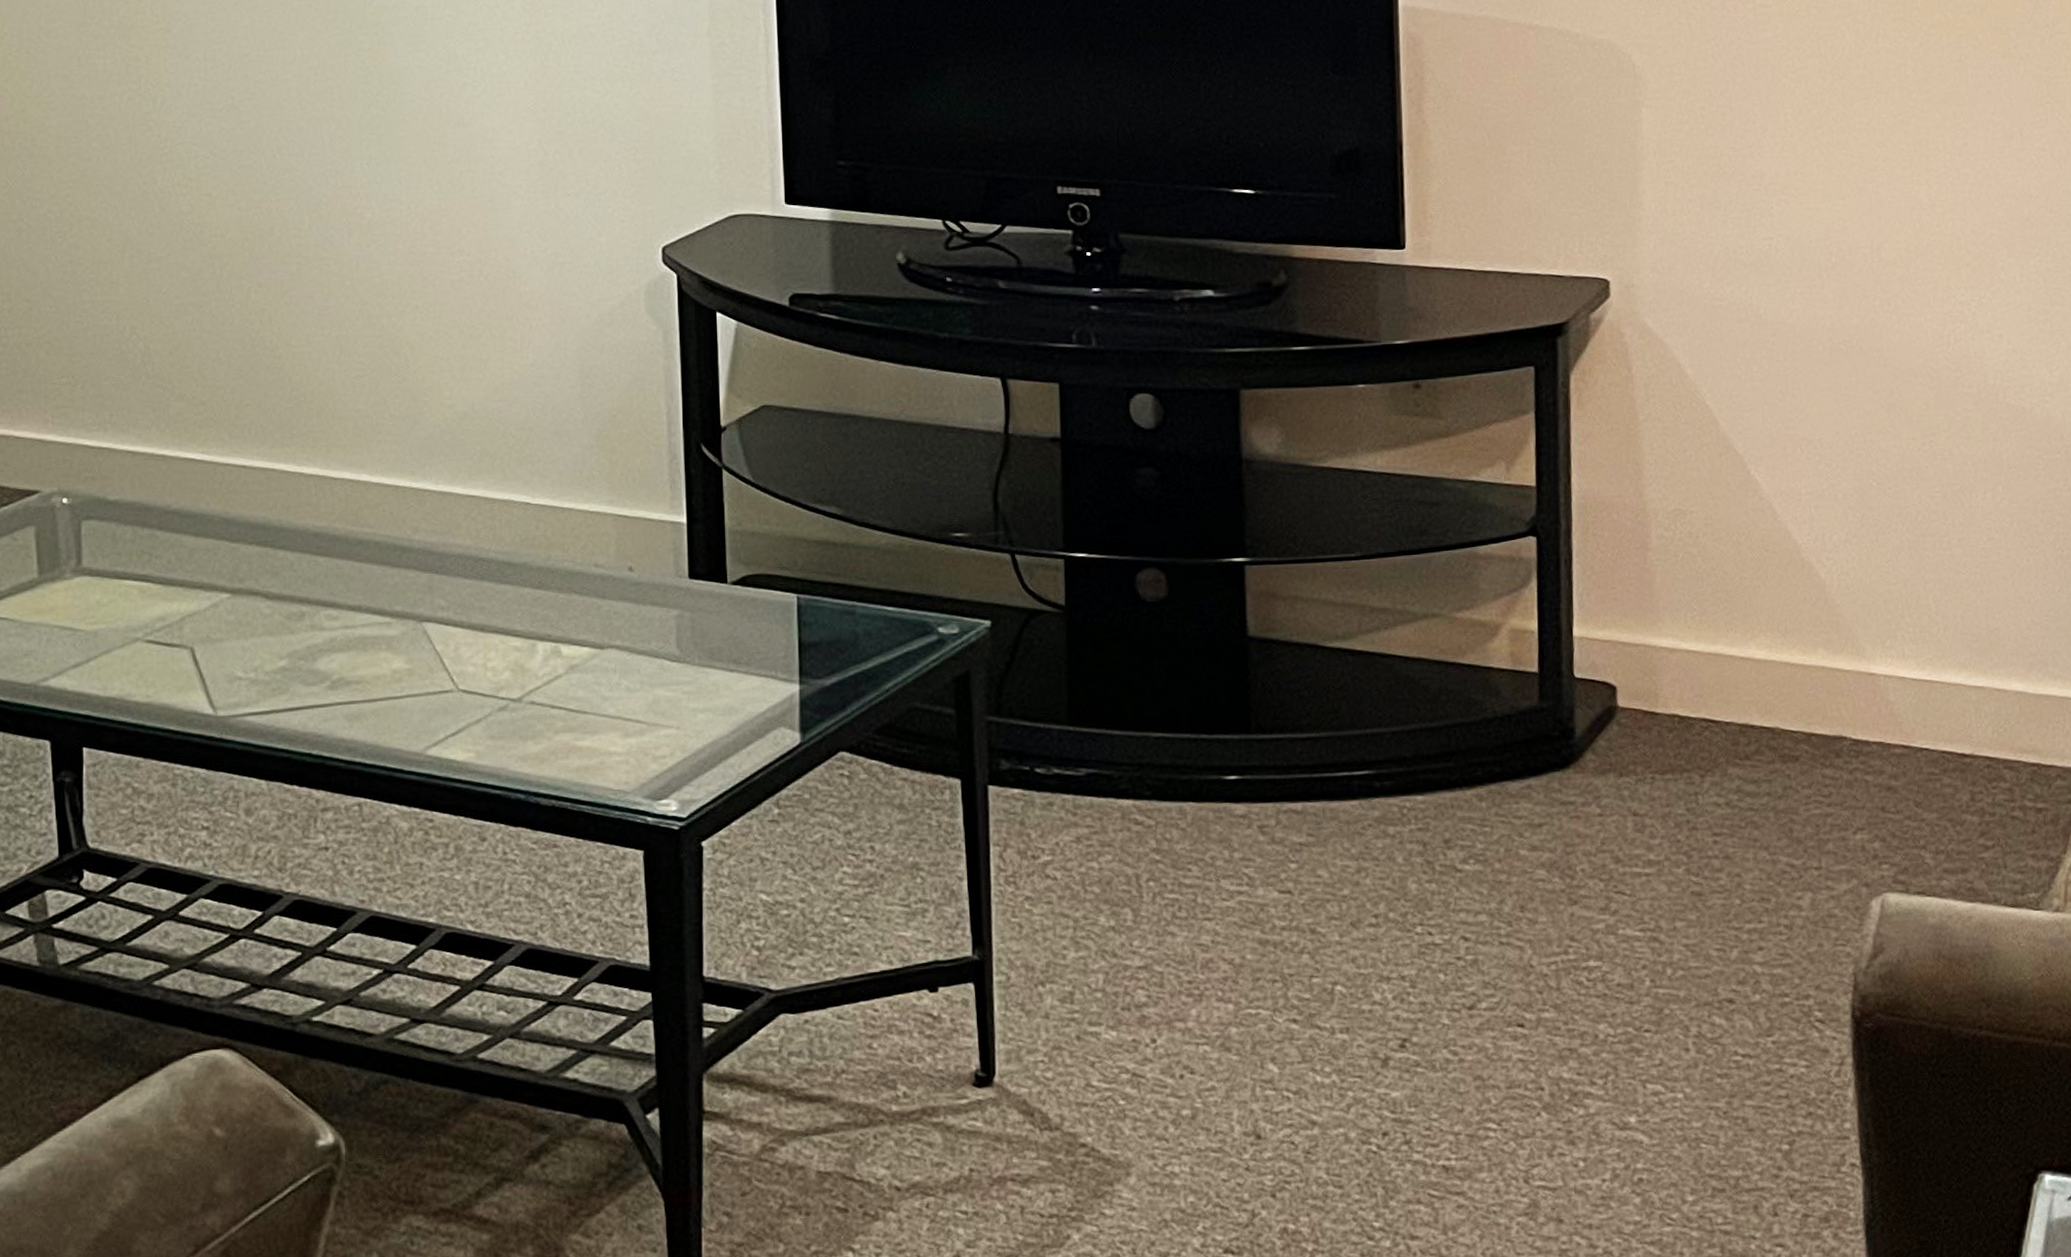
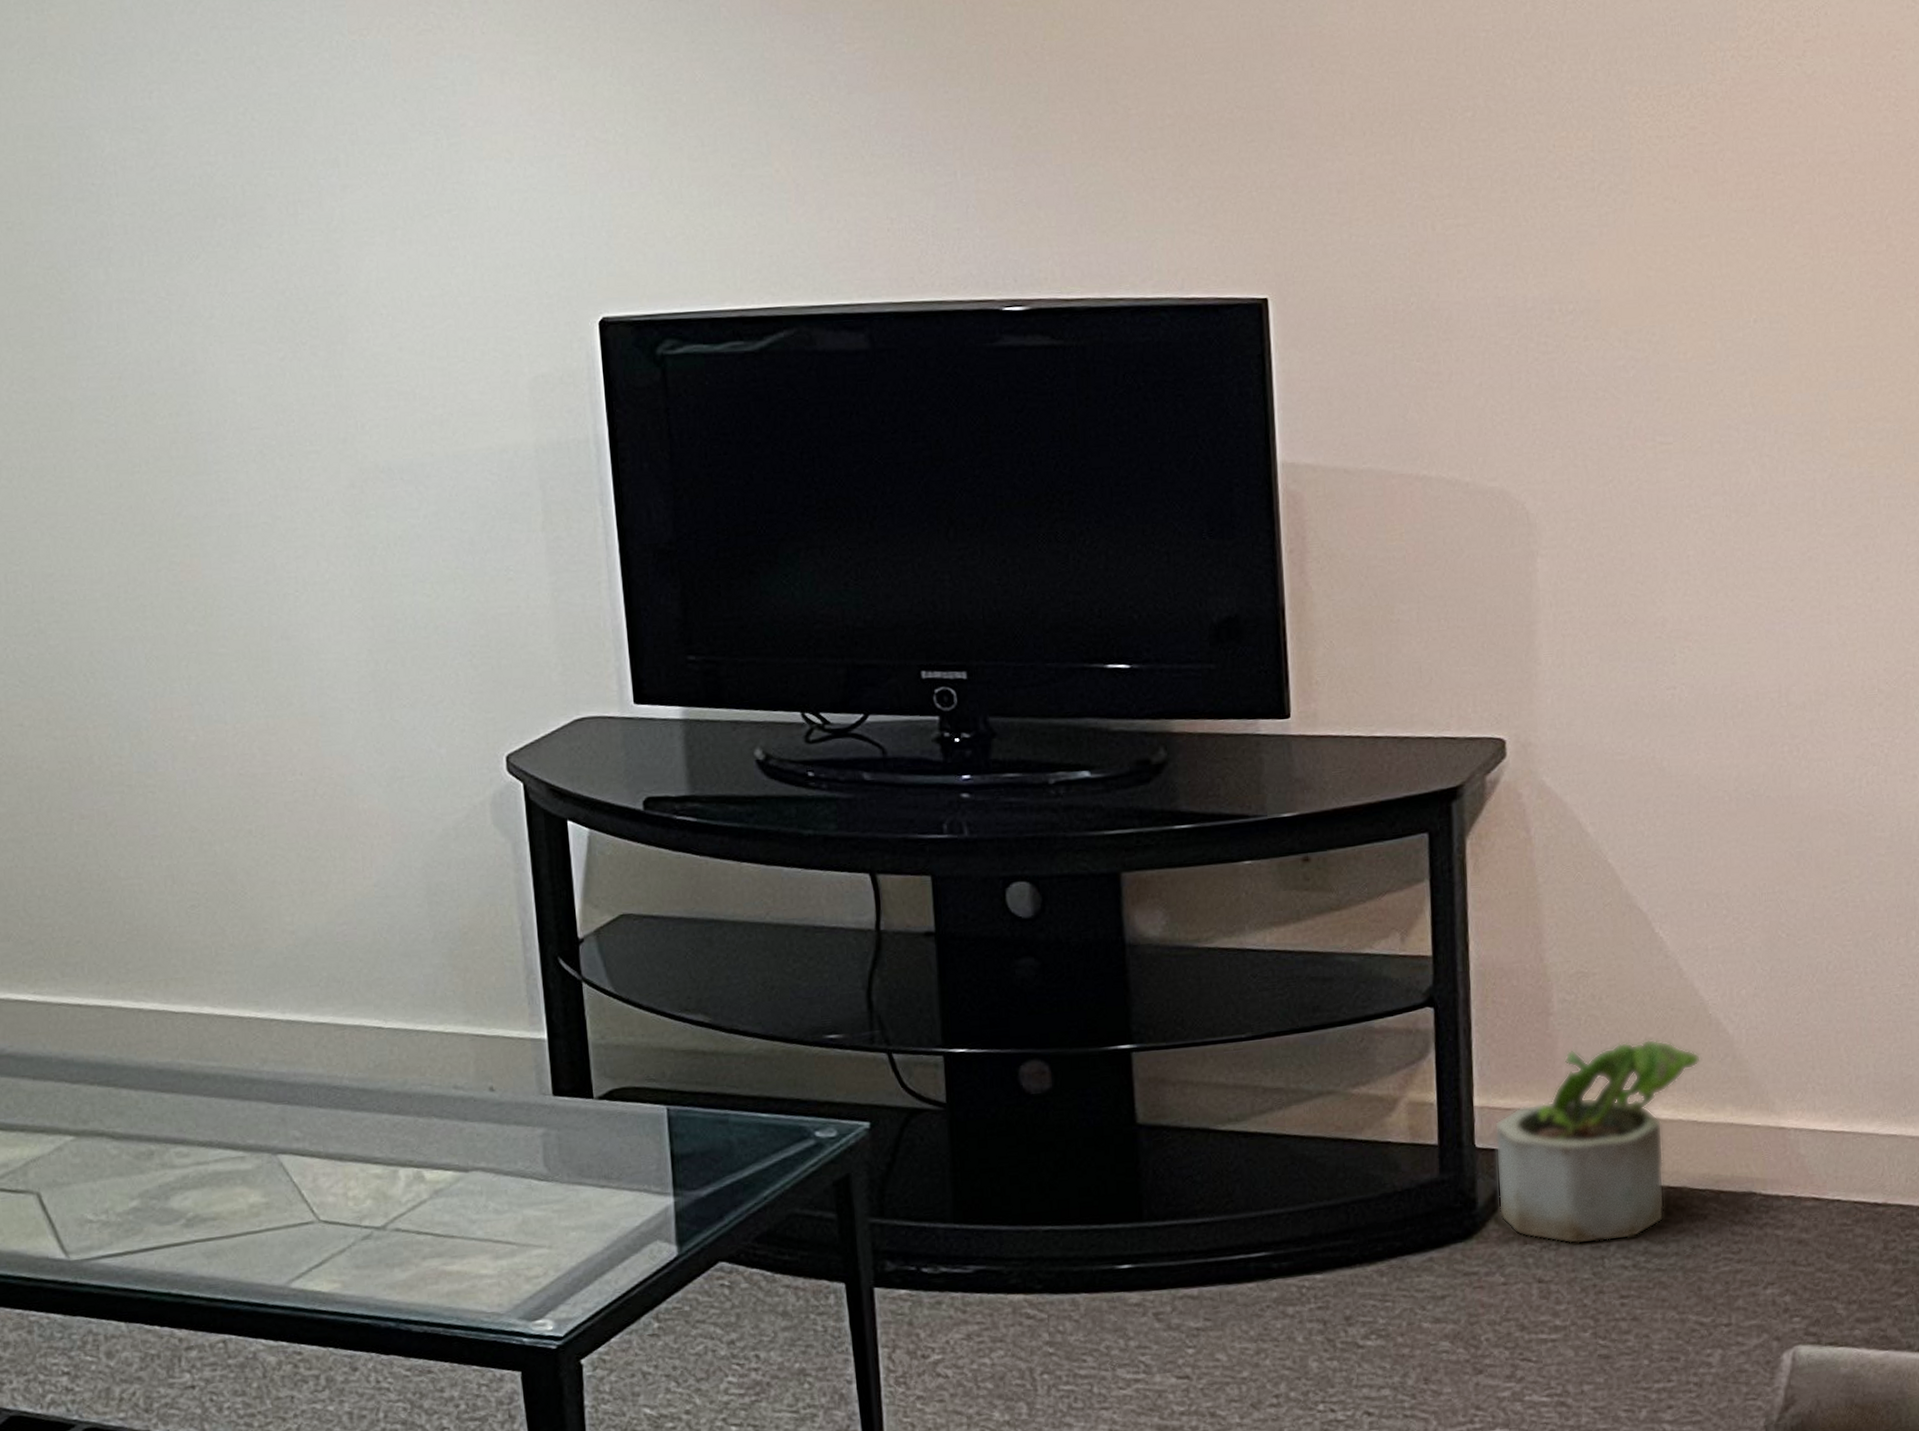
potted plant: none [1593,579,1793,780] -> present [1494,1039,1700,1245]

